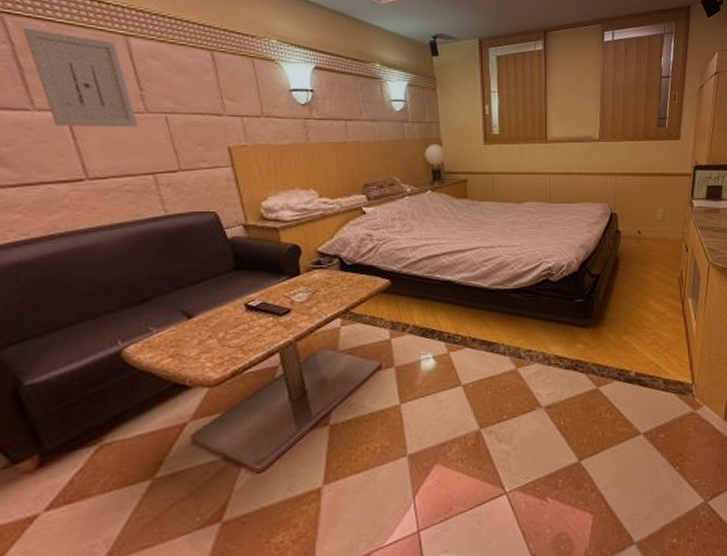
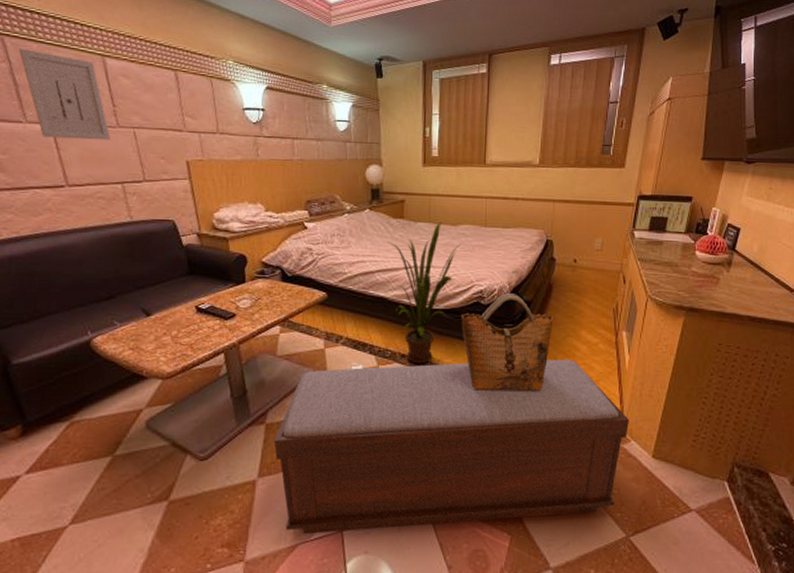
bench: none [339,330,701,541] -> present [273,359,630,535]
house plant: none [452,200,527,347] -> present [387,222,461,364]
grocery bag: none [531,269,623,368] -> present [461,293,554,391]

